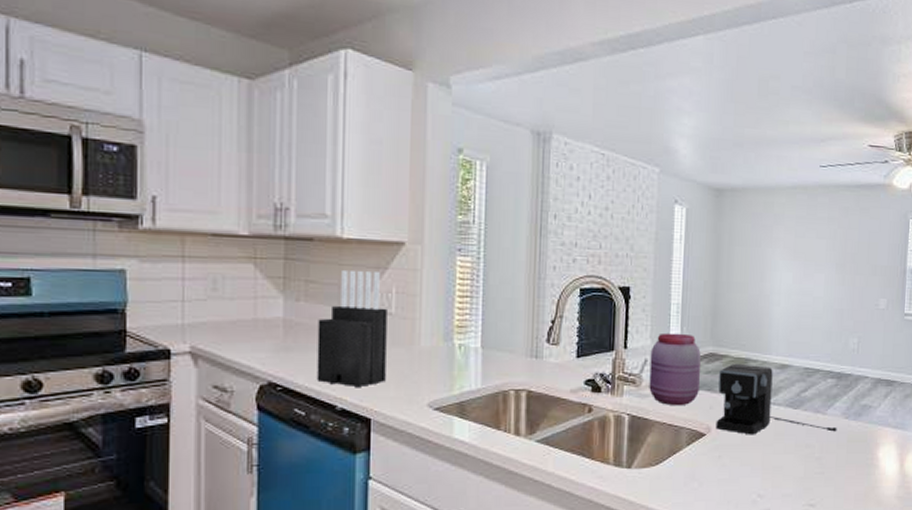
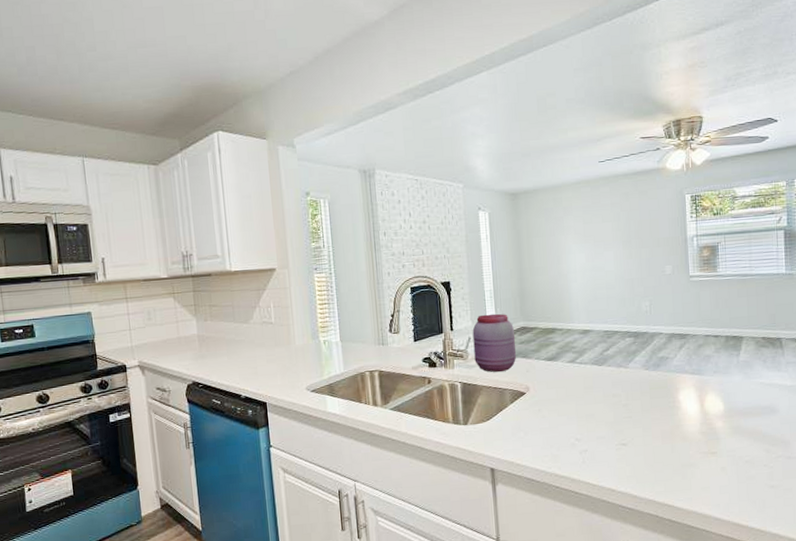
knife block: present [316,271,387,387] -> none [221,293,274,380]
coffee maker: present [715,363,837,435] -> none [531,333,639,391]

